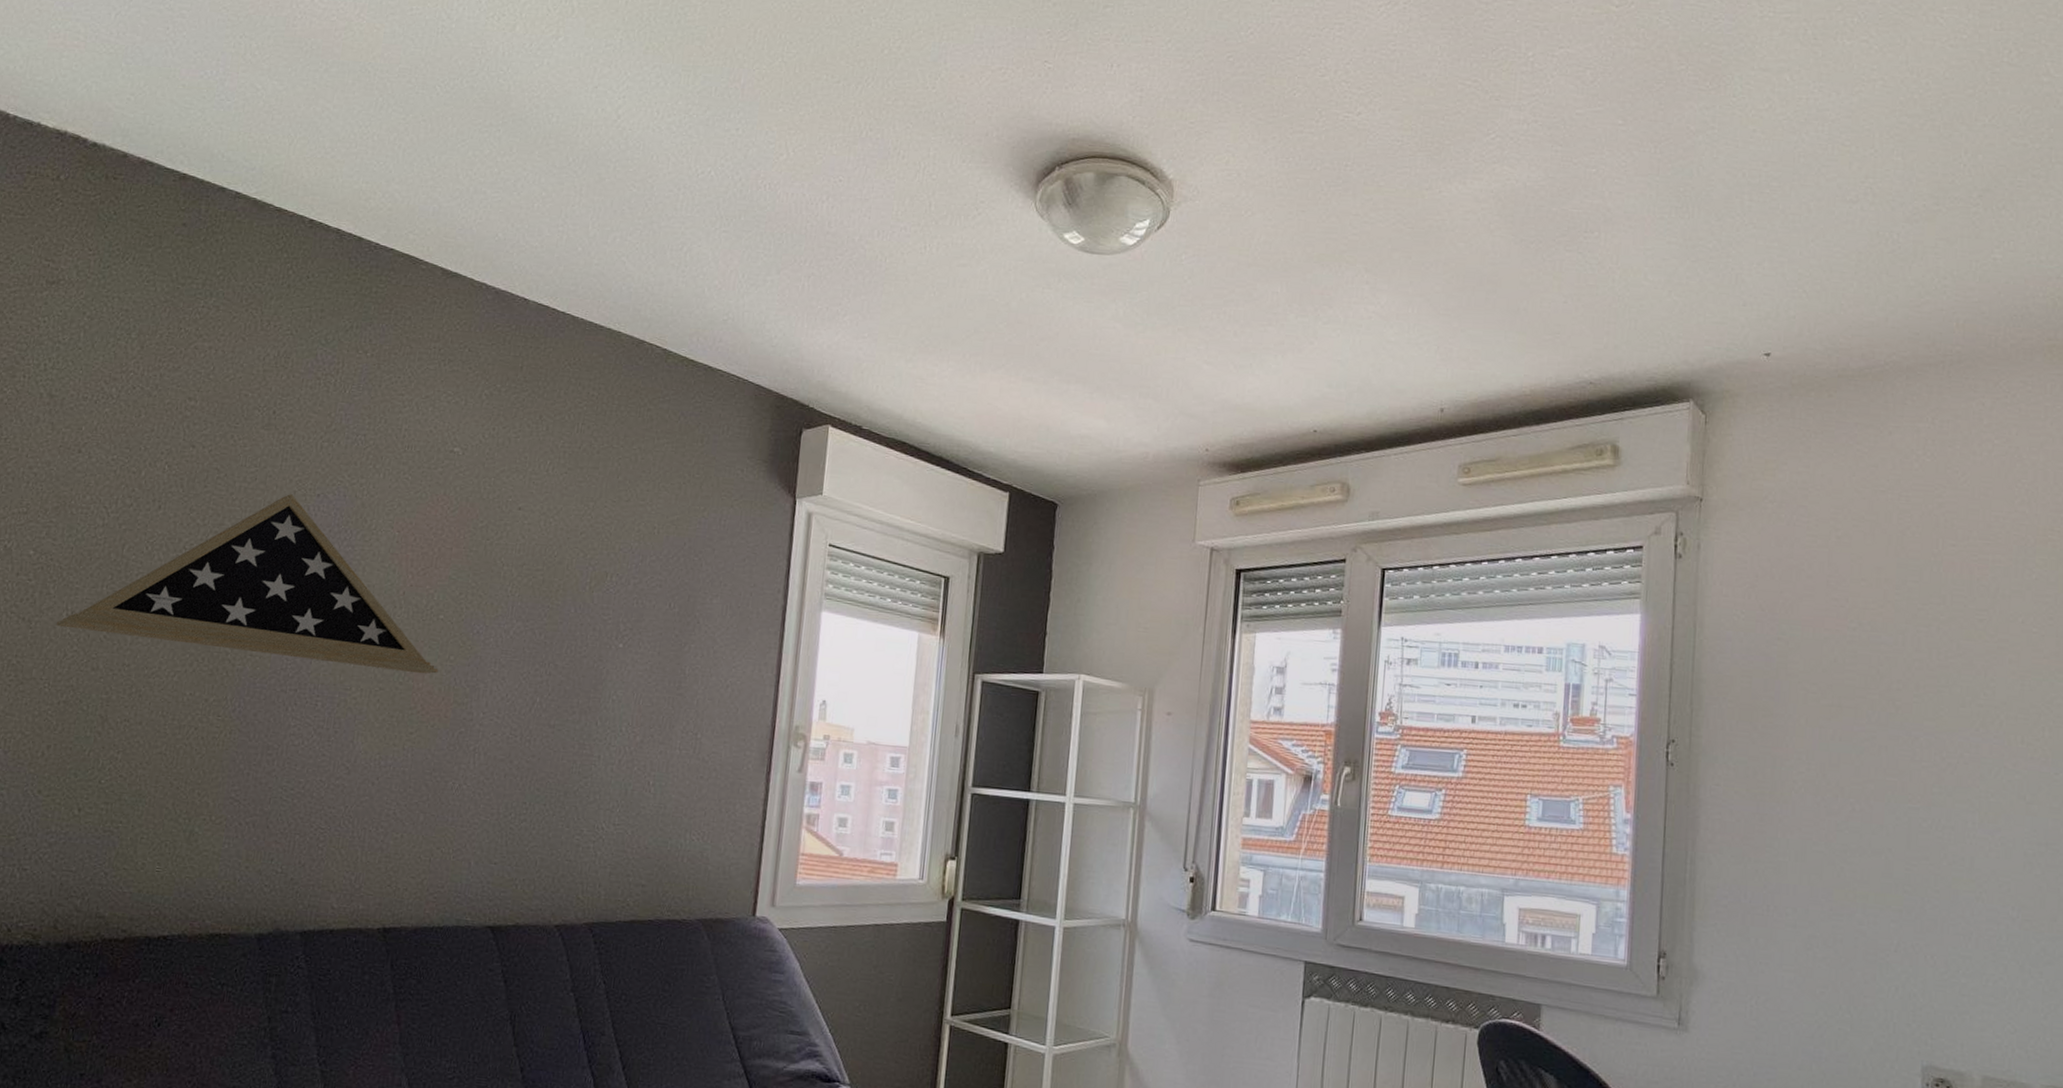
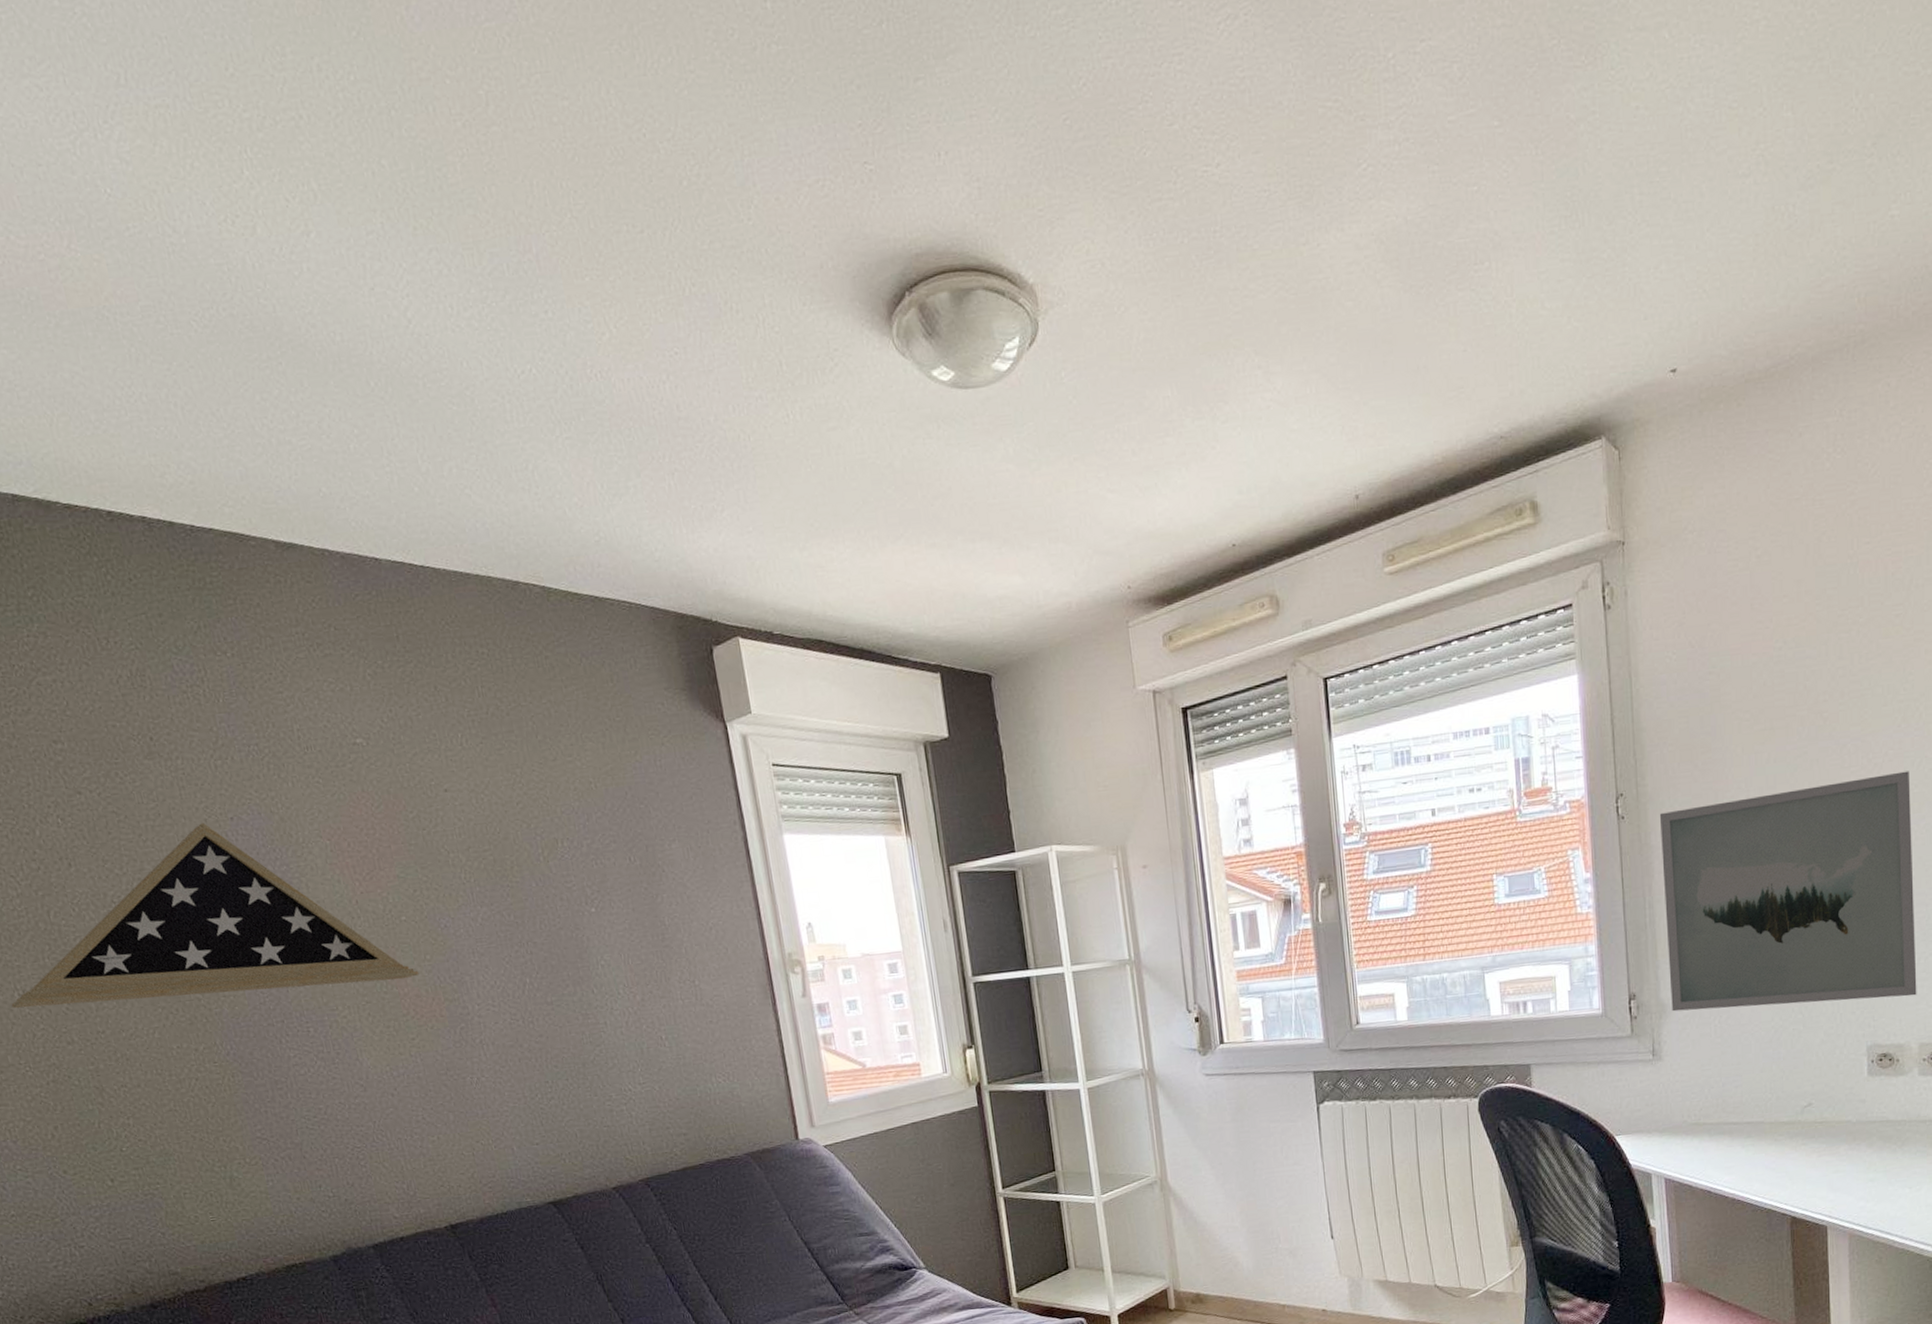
wall art: none [1704,767,1987,1021] -> present [1659,771,1917,1012]

